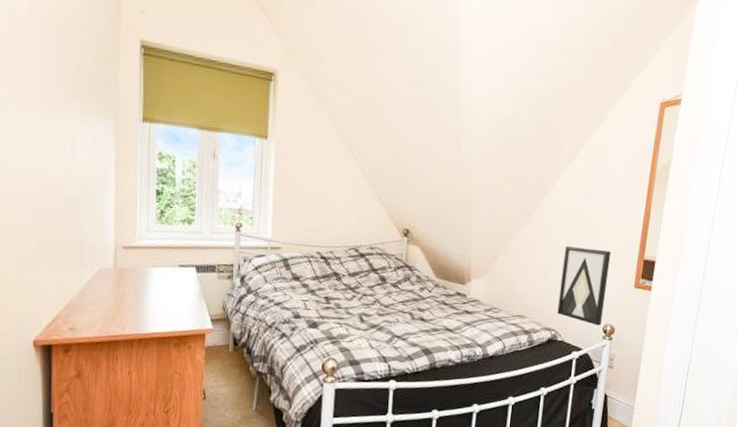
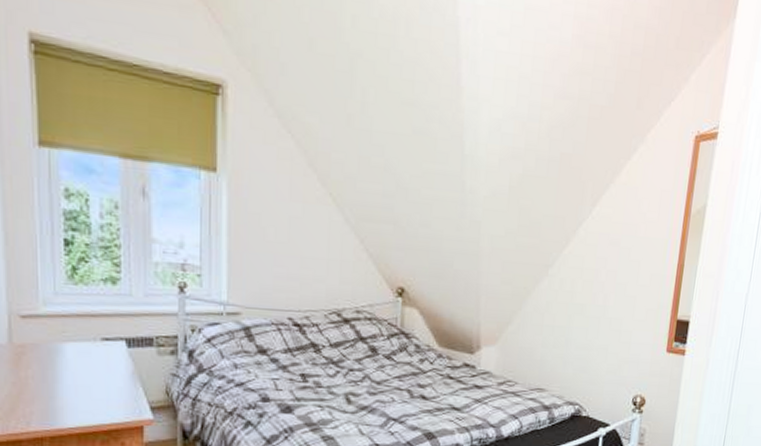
wall art: present [557,246,612,326] -> none [581,305,642,397]

